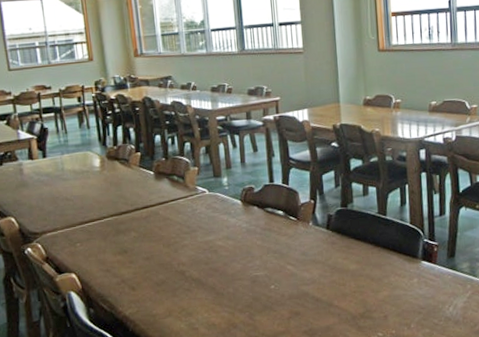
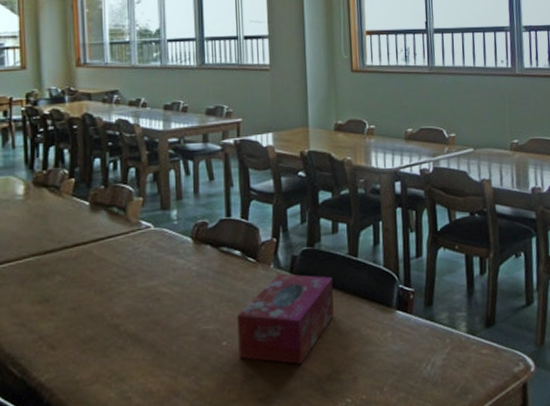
tissue box: none [282,230,366,305] -> present [237,273,334,364]

